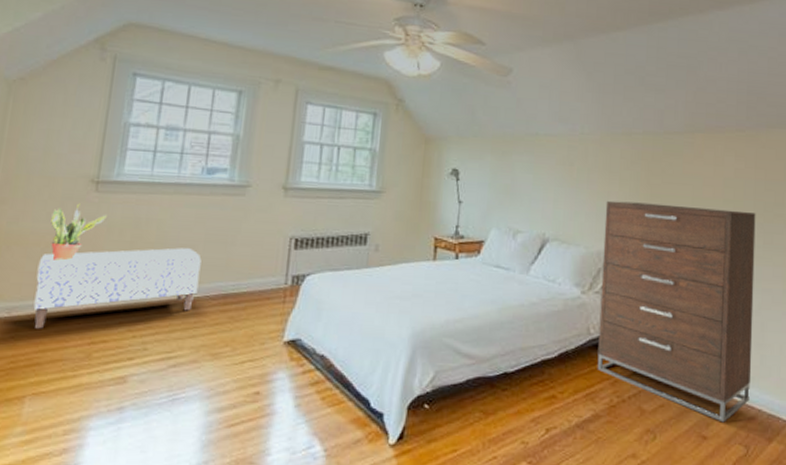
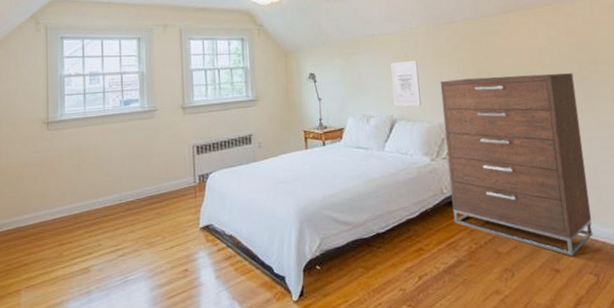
bench: present [33,248,202,329] -> none [16,164,131,238]
potted plant: present [50,203,107,261] -> none [20,140,58,186]
wall art: none [549,171,583,227] -> present [391,60,421,107]

